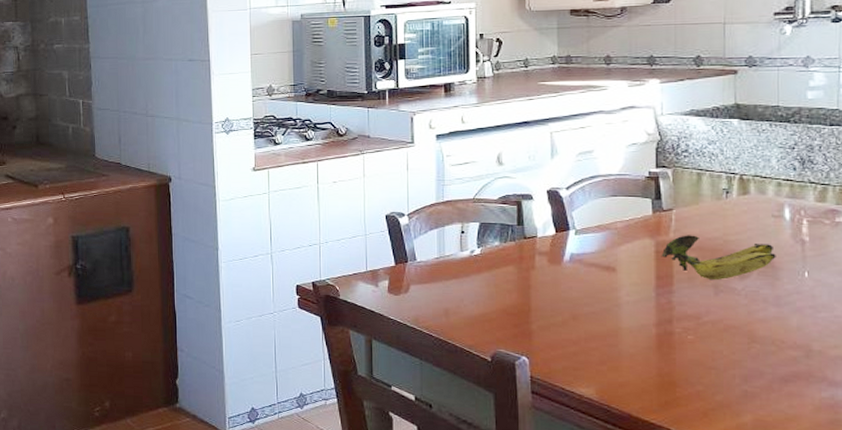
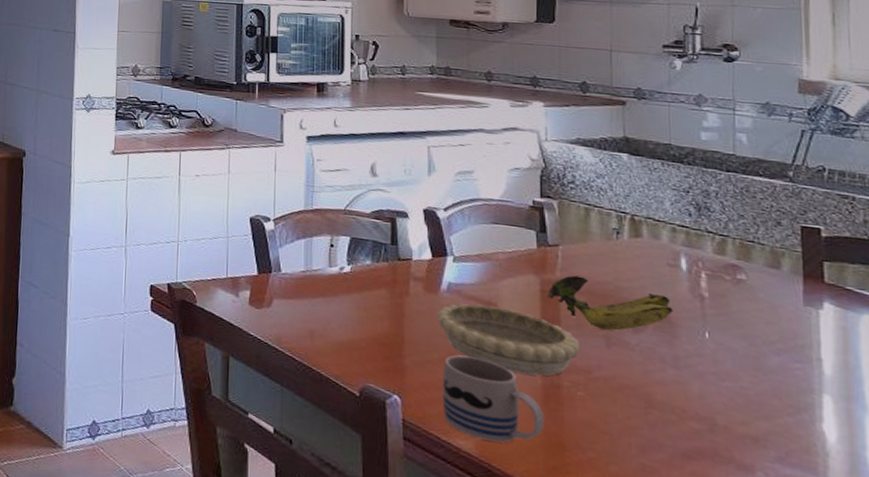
decorative bowl: none [560,270,690,326] -> present [436,303,580,376]
mug: none [566,316,657,387] -> present [442,355,544,443]

